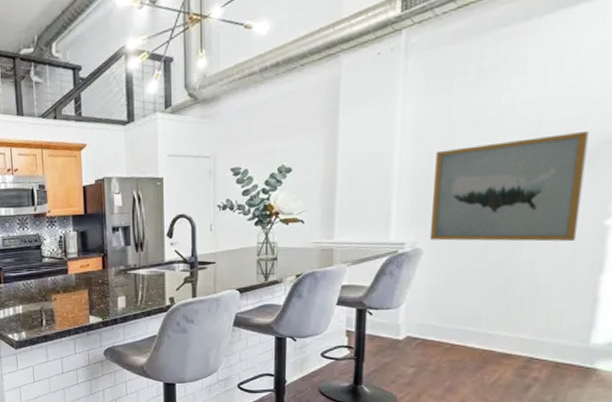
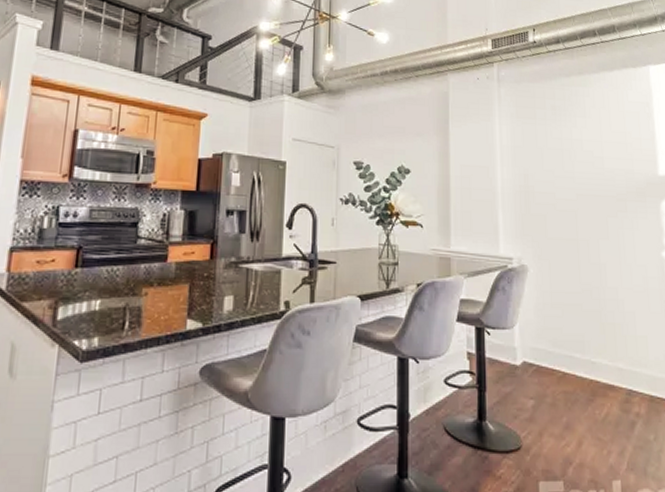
wall art: present [429,130,589,242] -> none [530,171,645,269]

